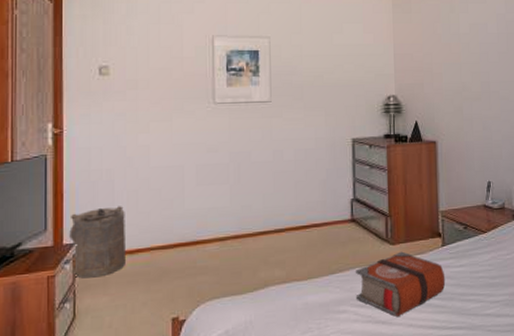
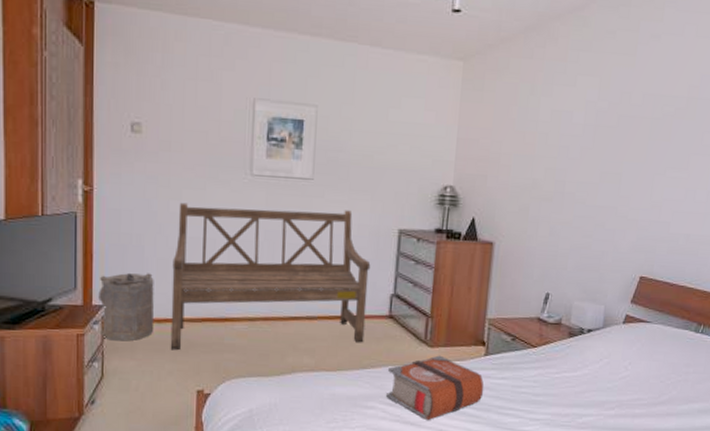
bench: none [143,126,331,281] -> present [170,202,371,351]

